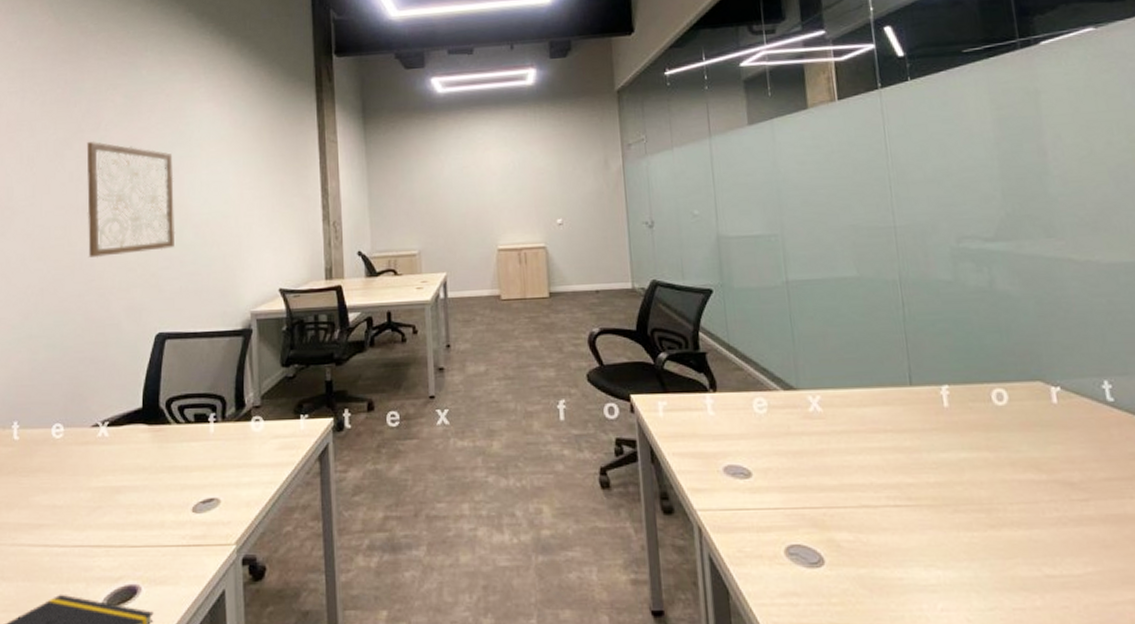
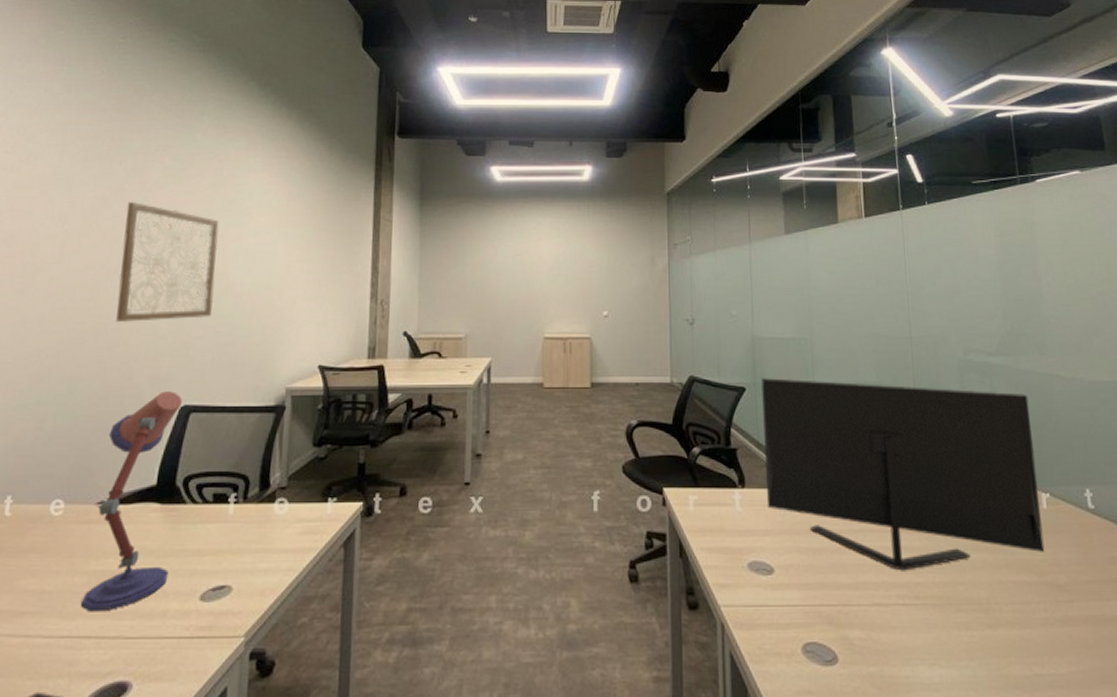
desk lamp: none [88,320,162,524] -> present [80,391,183,612]
monitor: none [729,278,1056,472] -> present [761,378,1045,571]

